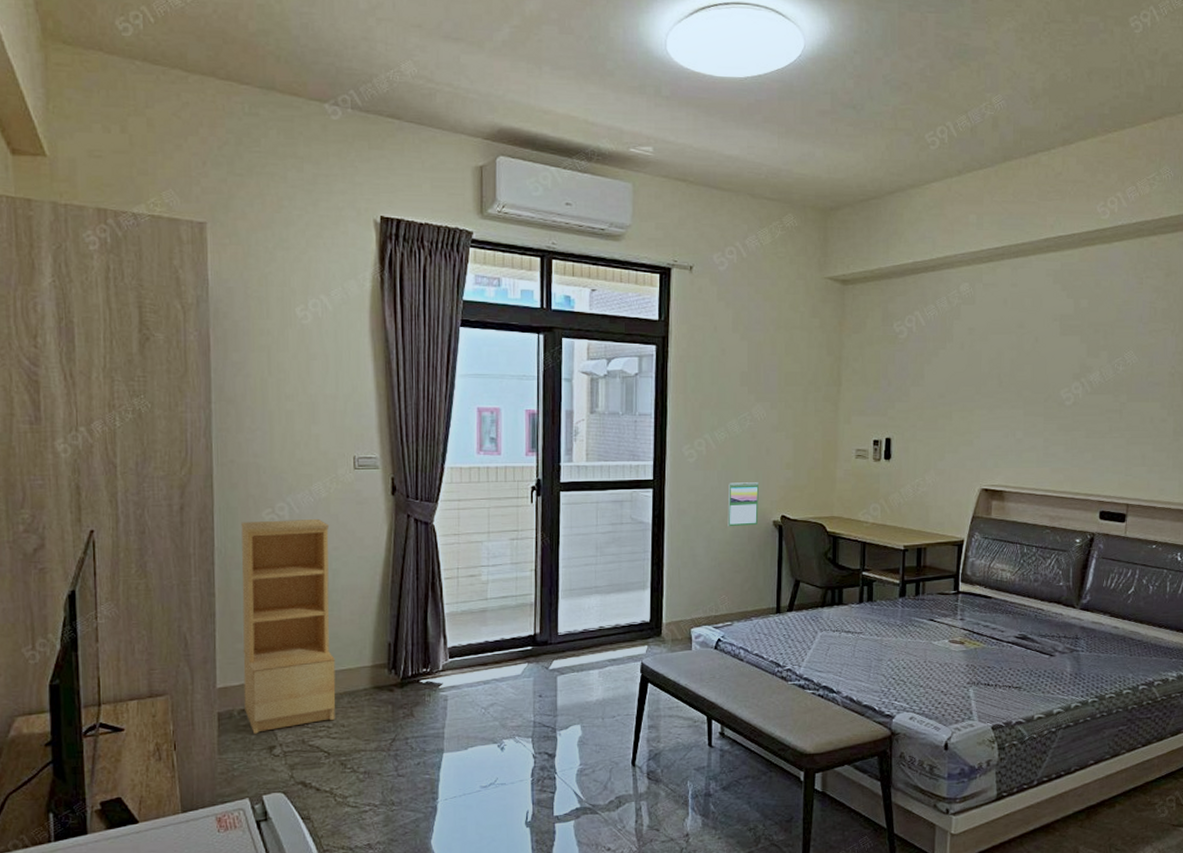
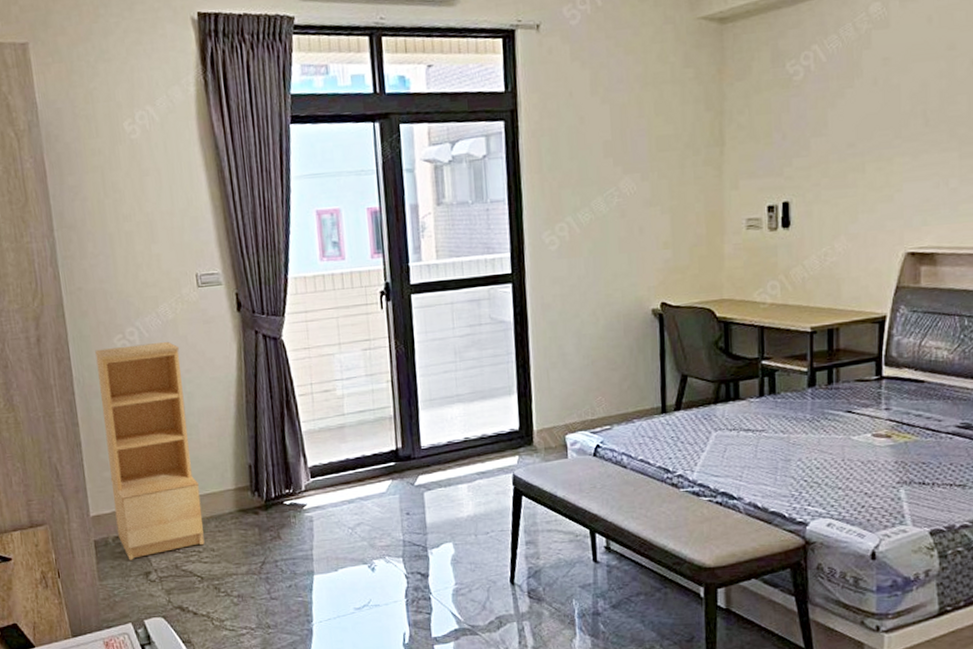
calendar: present [727,481,759,527] -> none [598,267,635,320]

